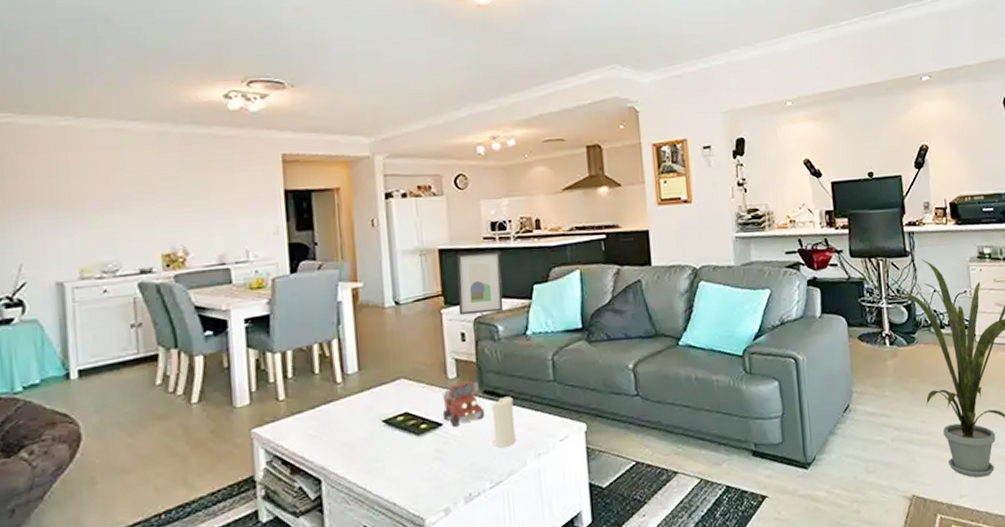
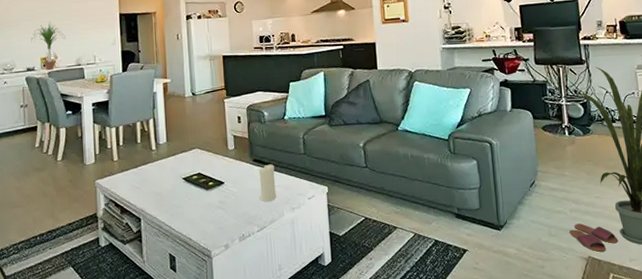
potted plant: none [147,202,200,273] -> present [32,22,65,70]
toy car: present [442,381,485,426] -> none [224,152,254,185]
picture frame: present [457,250,504,316] -> none [235,57,268,104]
slippers: none [890,455,946,489] -> present [569,223,618,252]

